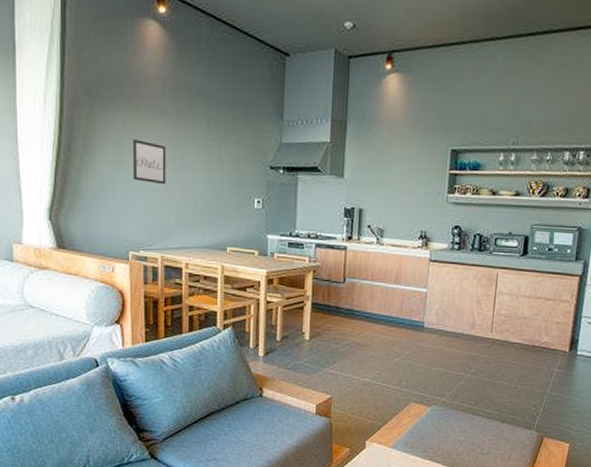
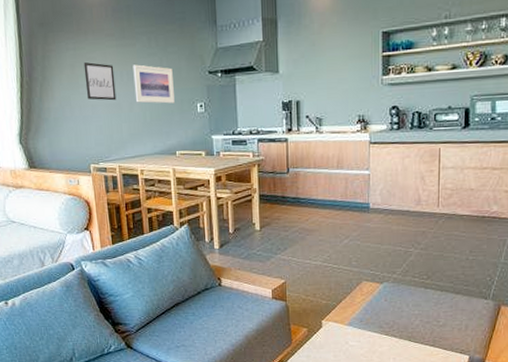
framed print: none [187,149,231,196] -> present [133,64,175,104]

